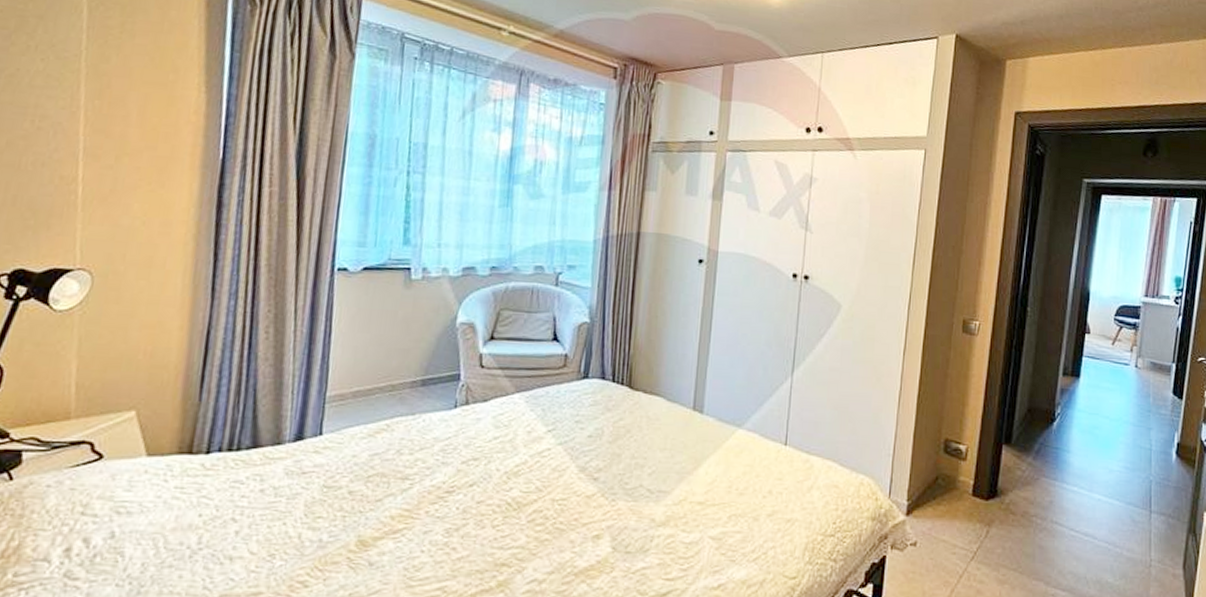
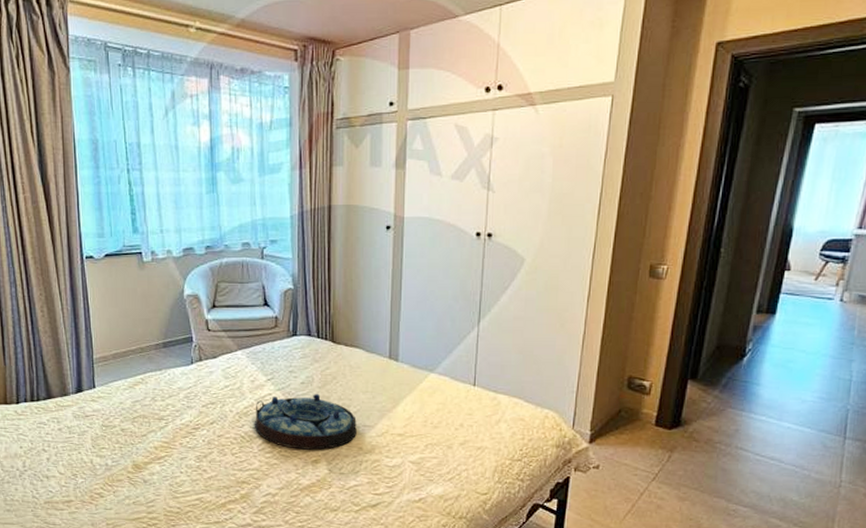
serving tray: none [524,450,651,522] -> present [254,394,357,450]

